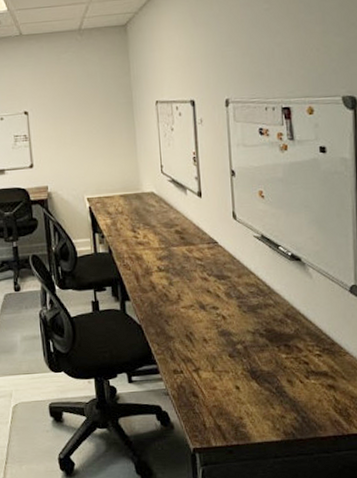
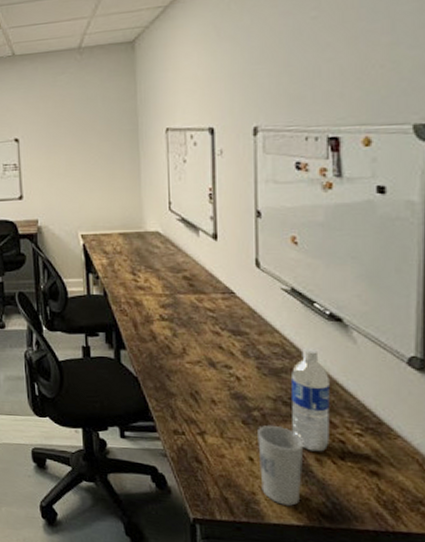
cup: none [241,355,278,426] -> present [258,425,304,507]
water bottle: none [265,285,297,374] -> present [292,347,330,452]

